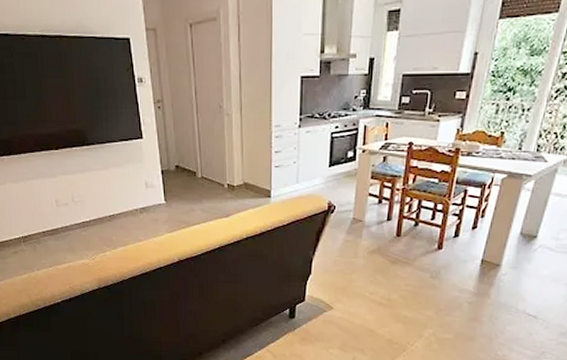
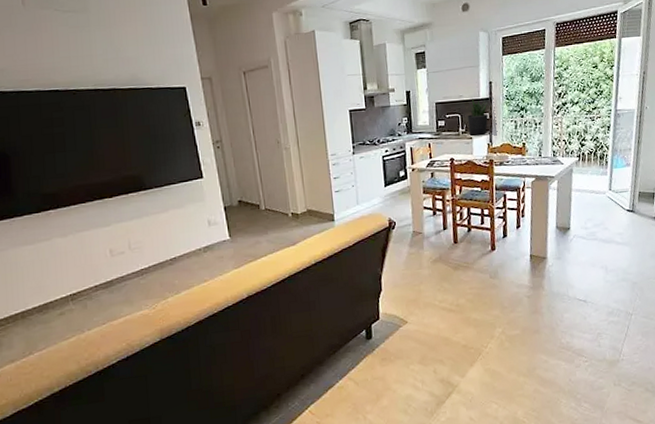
planter: none [437,73,467,119] -> present [467,99,488,136]

